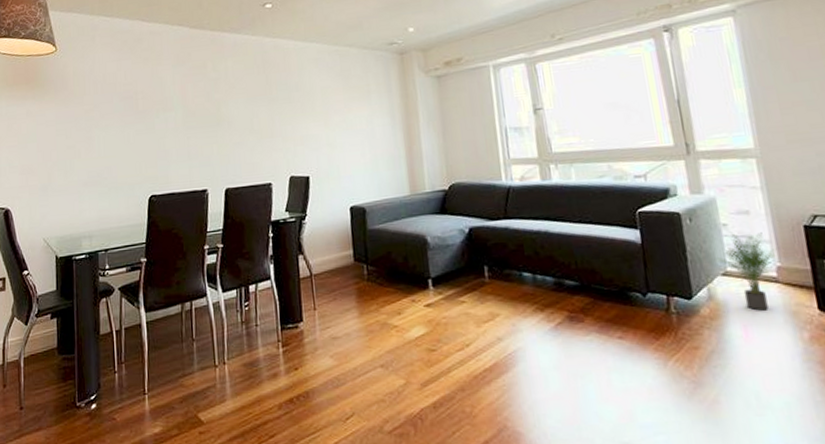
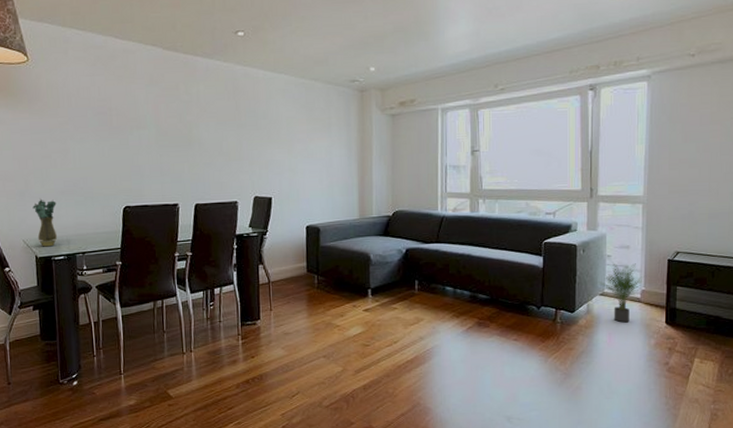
vase: none [55,192,80,246] -> present [32,198,58,247]

